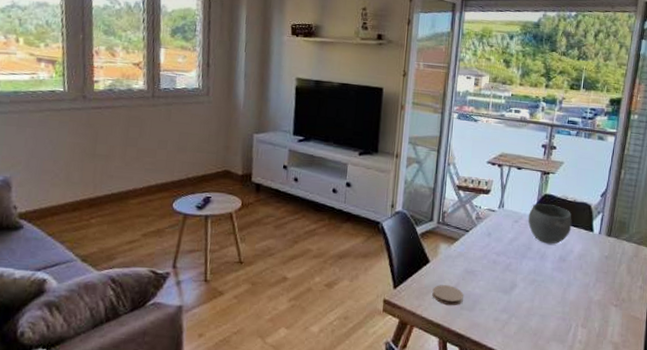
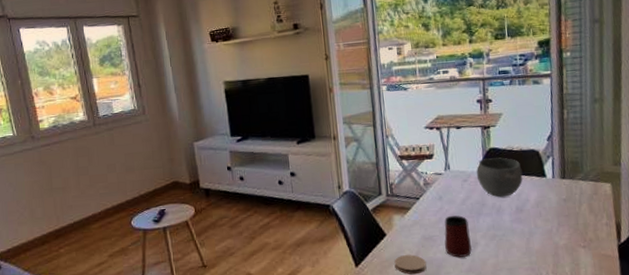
mug: none [485,253,512,297] -> present [444,215,472,258]

